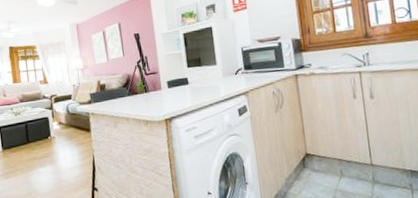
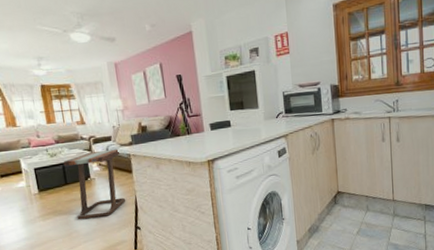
side table: none [26,107,93,179] -> present [63,148,135,220]

